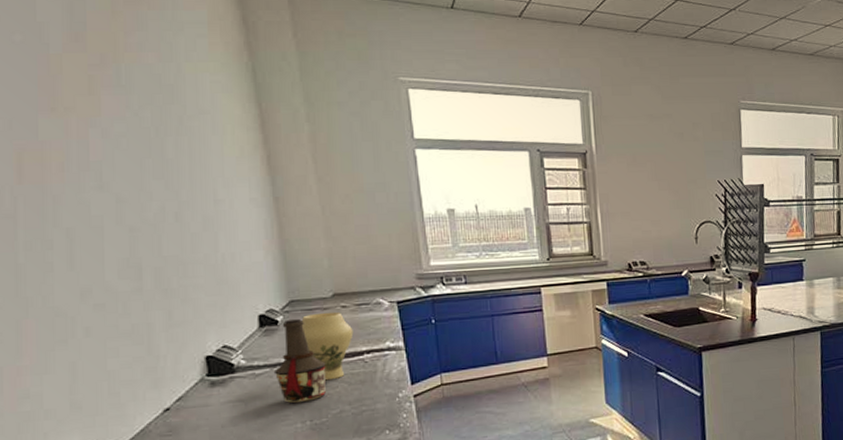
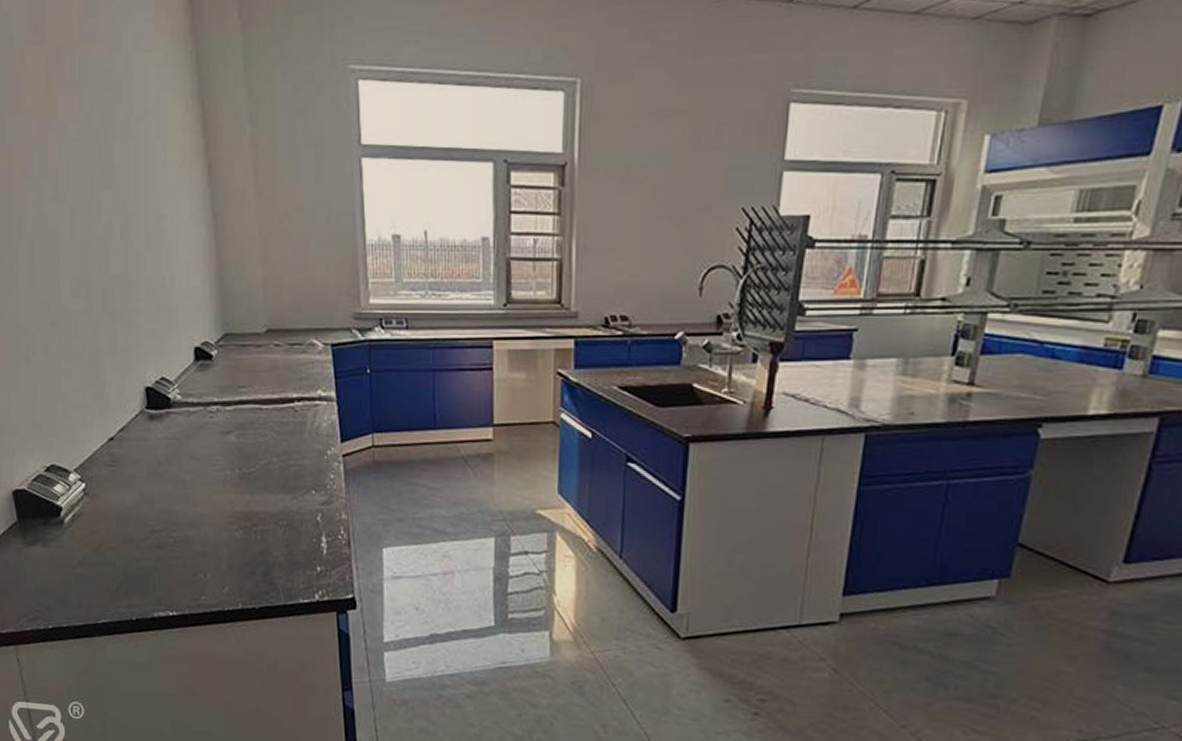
bottle: present [273,318,326,404] -> none [206,354,257,449]
vase: present [301,311,354,381] -> none [234,350,285,427]

